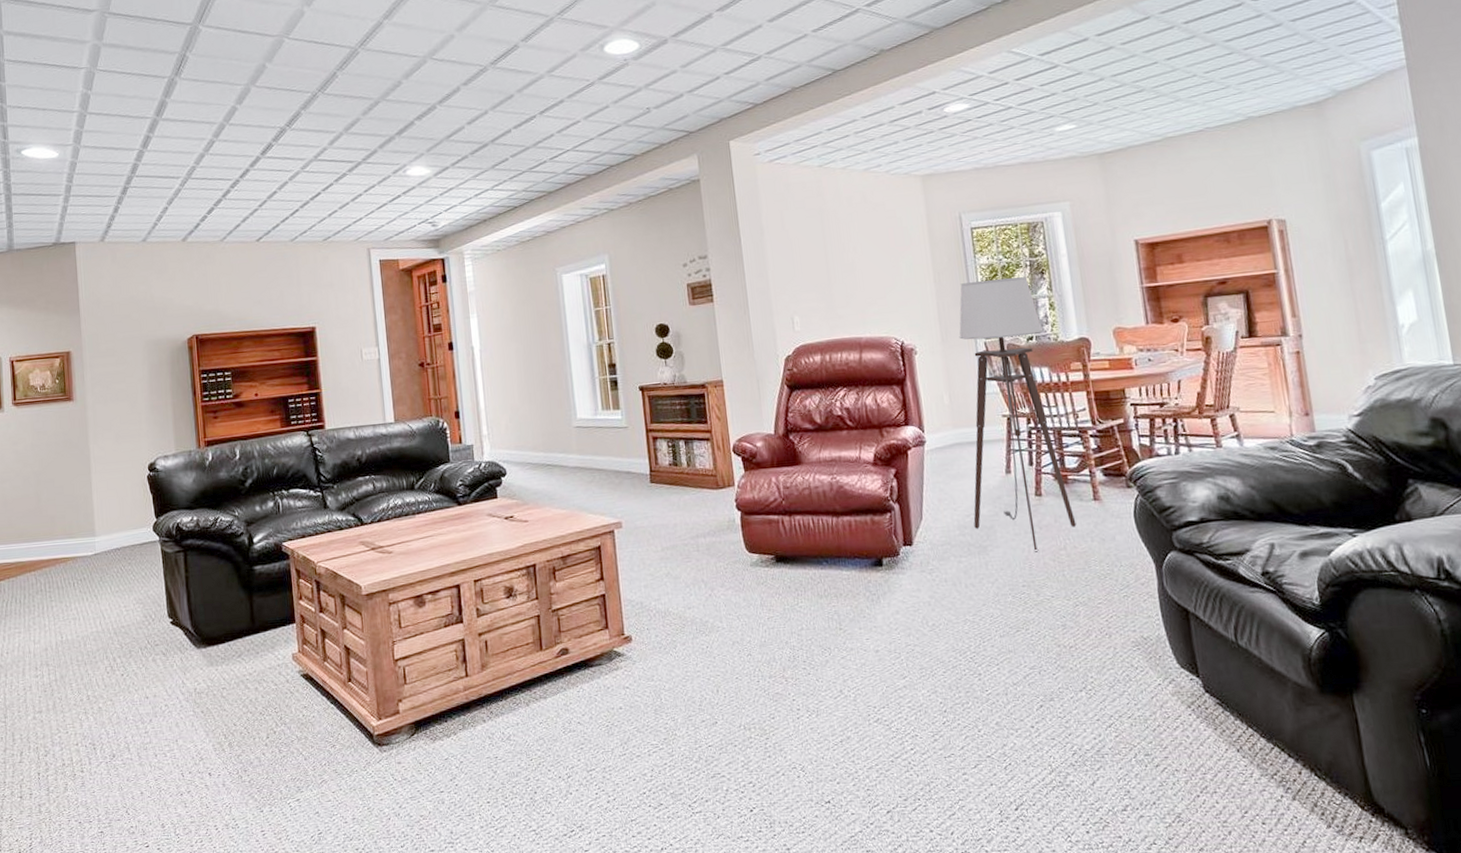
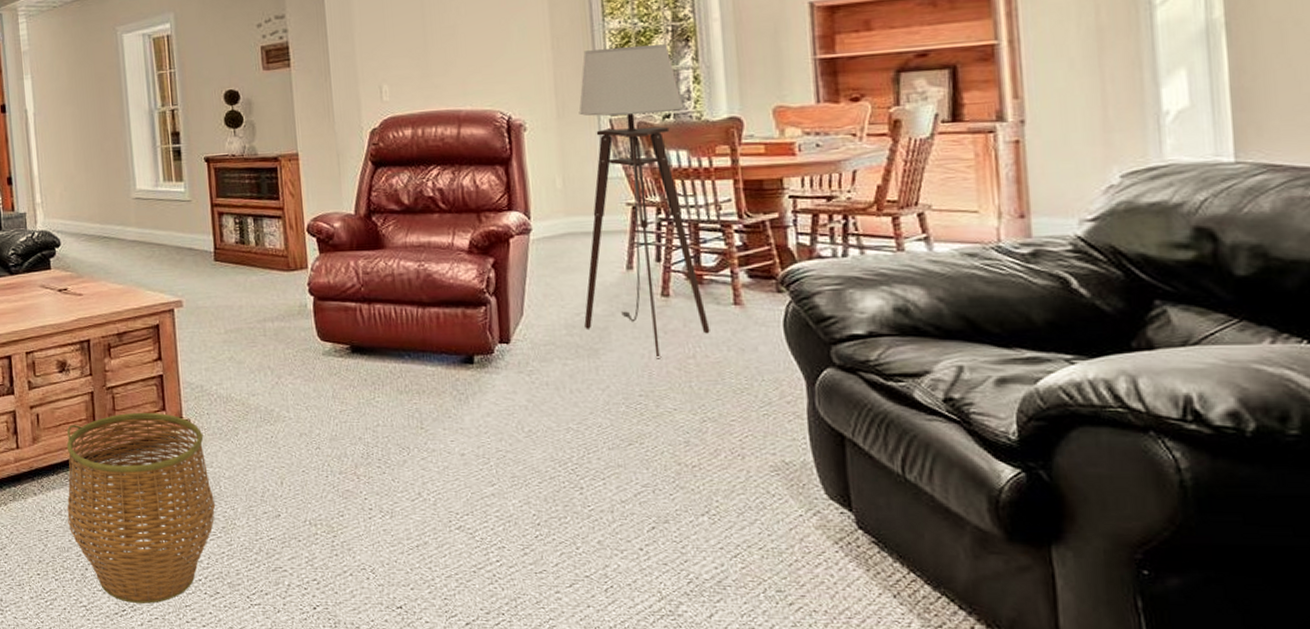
basket: none [514,631,658,823] -> present [66,412,216,604]

